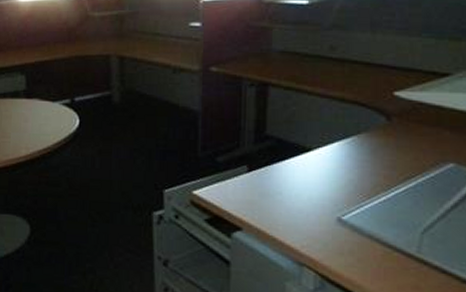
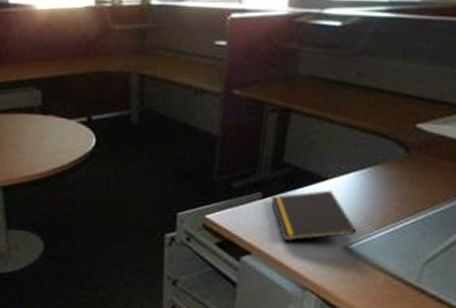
notepad: none [257,160,348,215] -> present [270,190,357,242]

